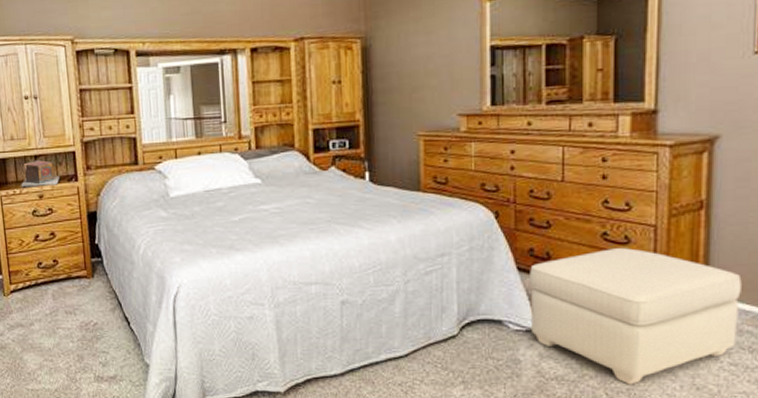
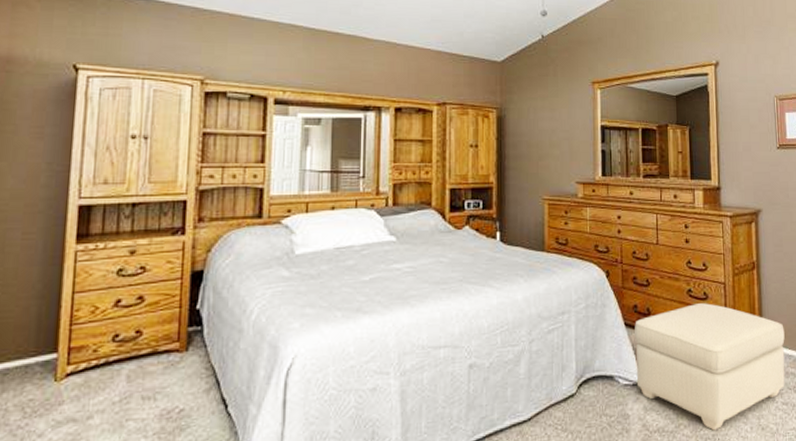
decorative box: present [20,160,60,189] -> none [106,209,162,243]

